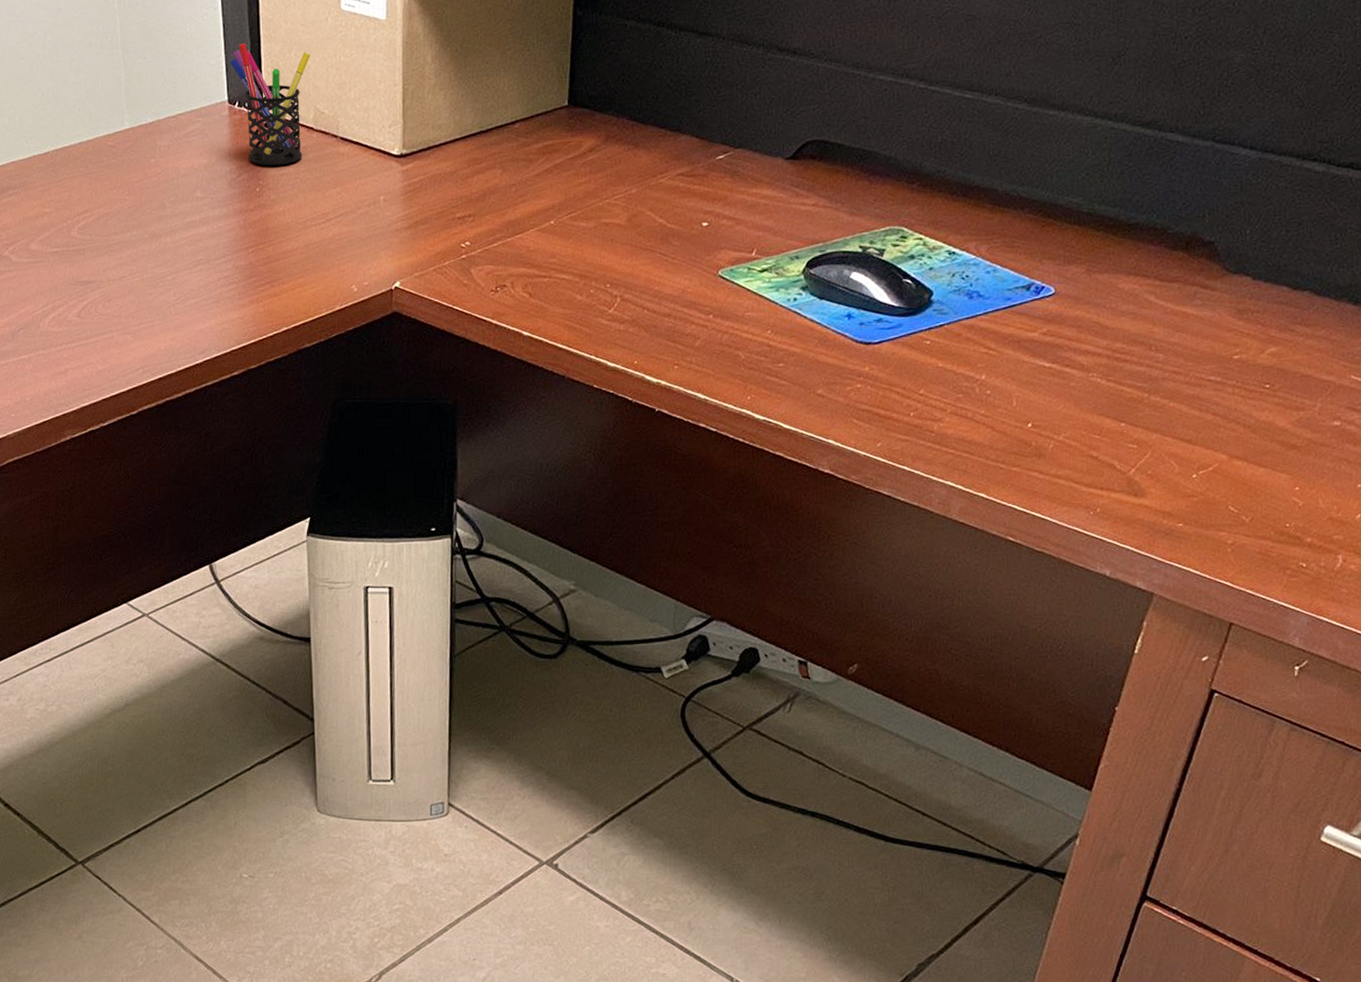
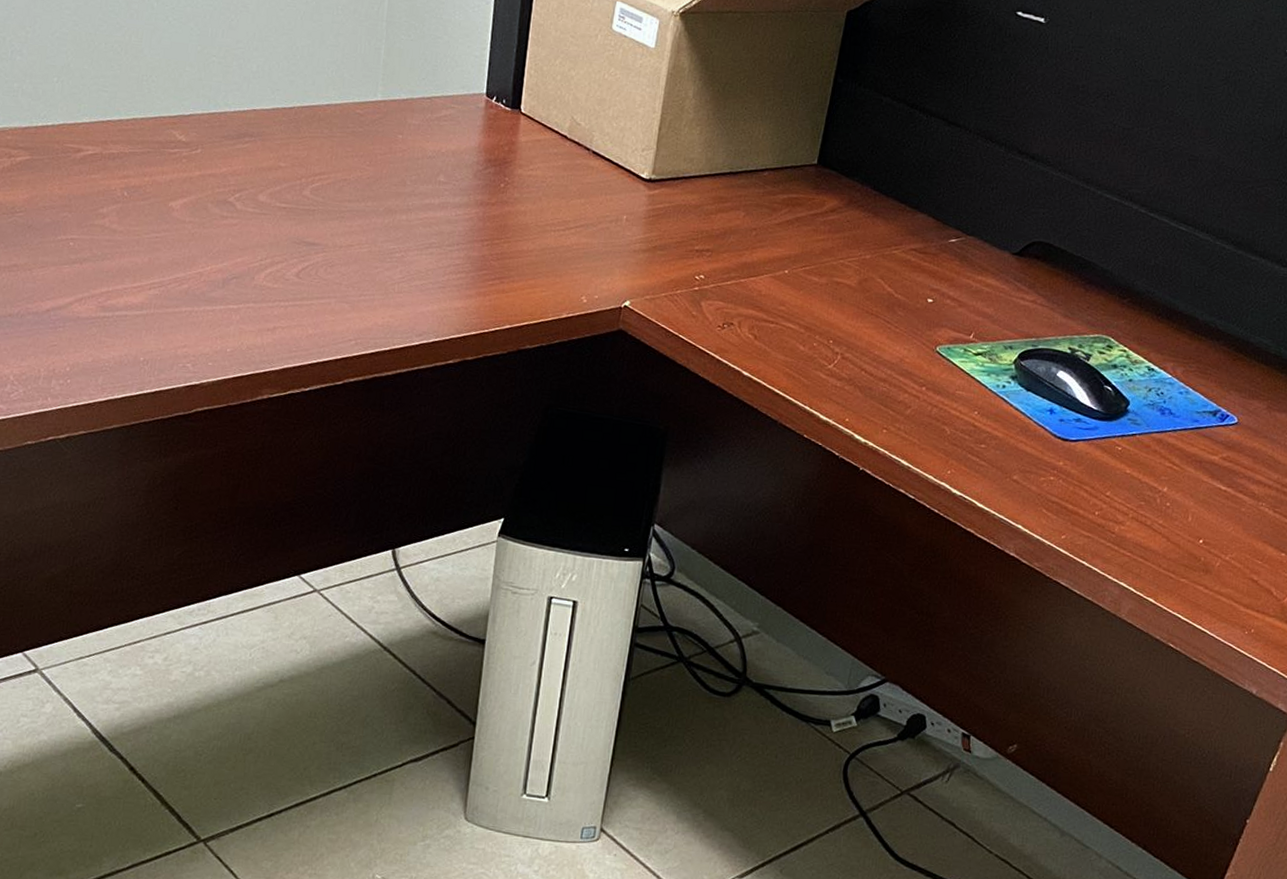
pen holder: present [230,43,311,166] -> none [494,41,576,167]

